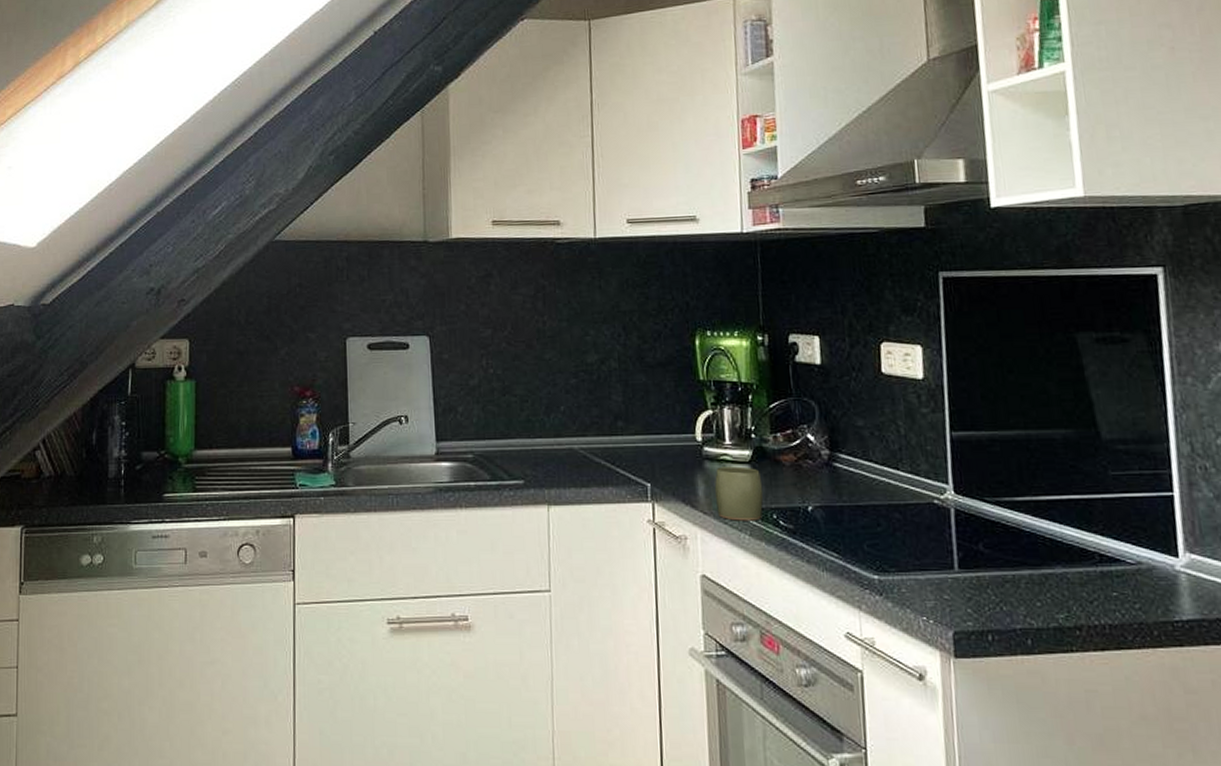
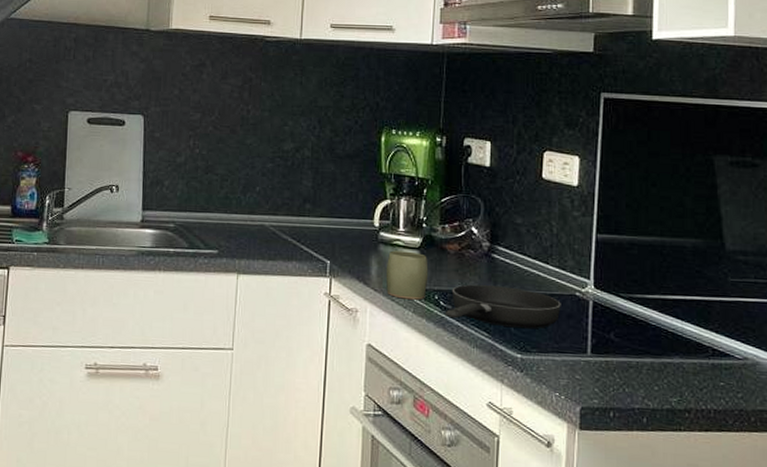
frying pan: none [786,499,919,545] -> present [444,284,561,329]

